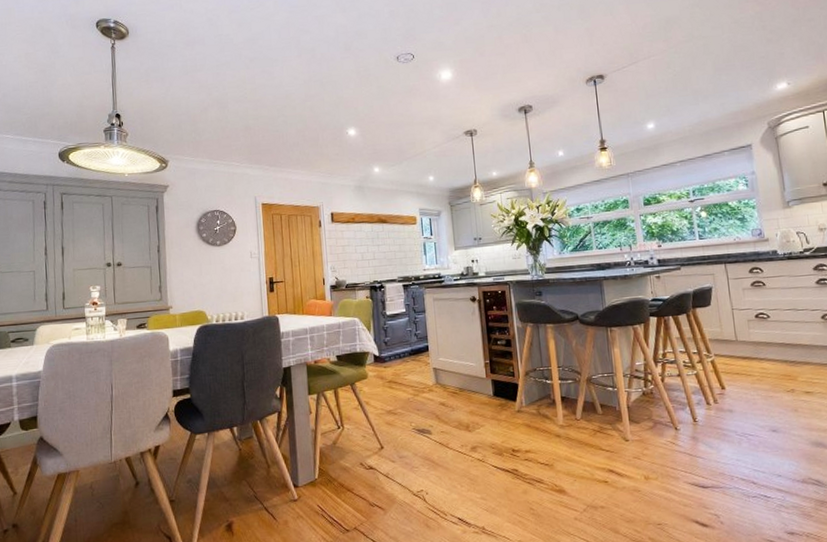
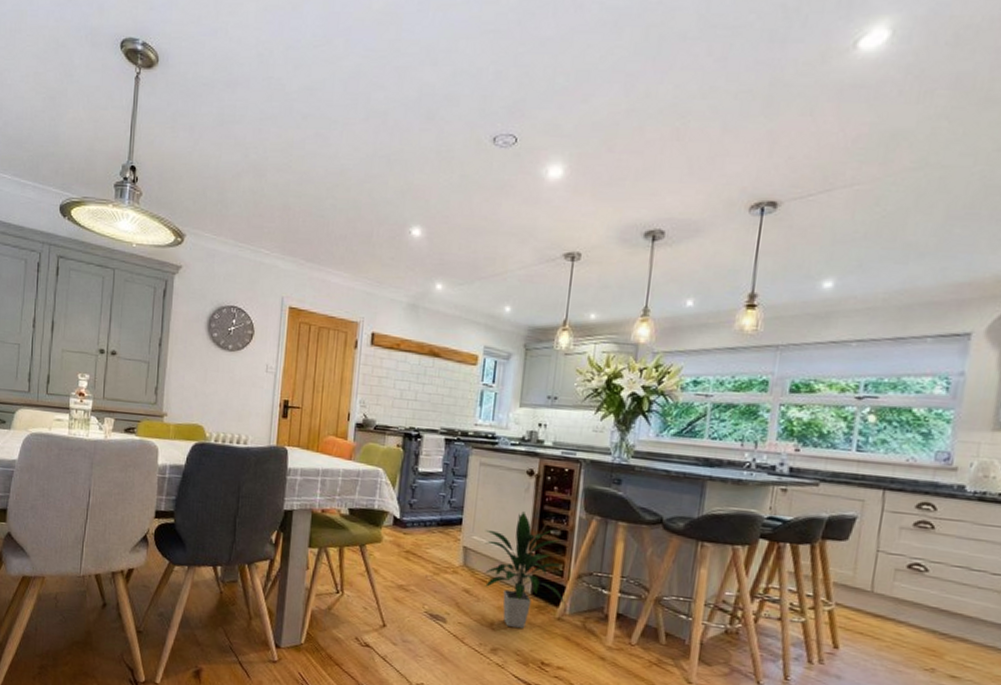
indoor plant: none [447,331,522,426] -> present [485,511,566,628]

